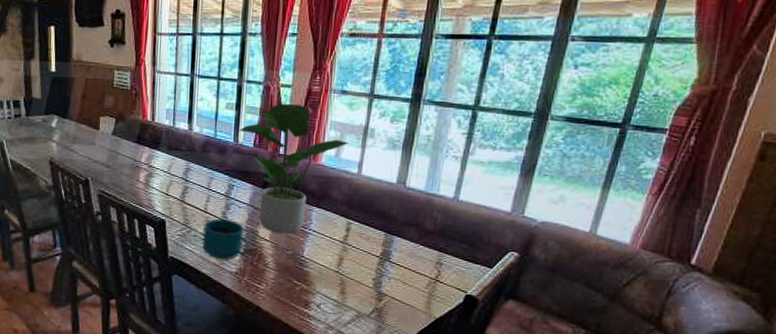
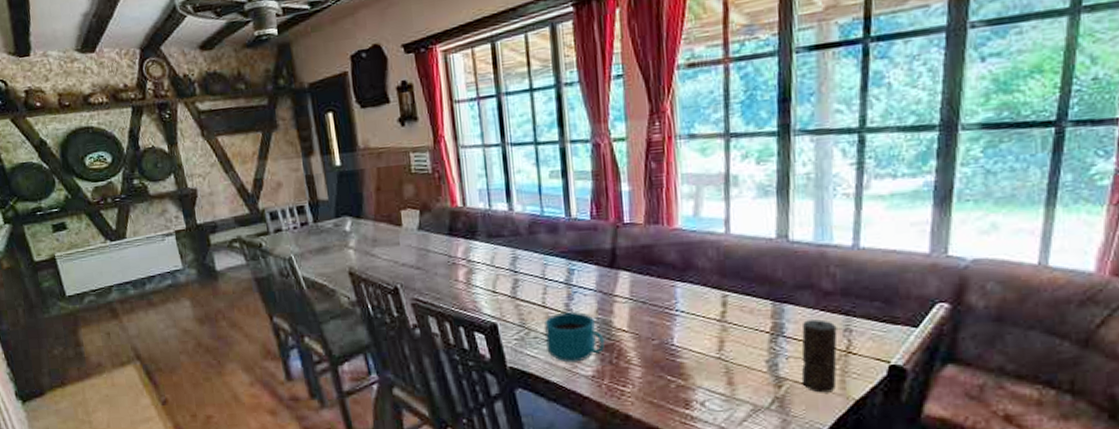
potted plant: present [239,103,348,235] -> none [570,159,707,321]
candle: none [397,251,431,310] -> present [801,319,838,393]

